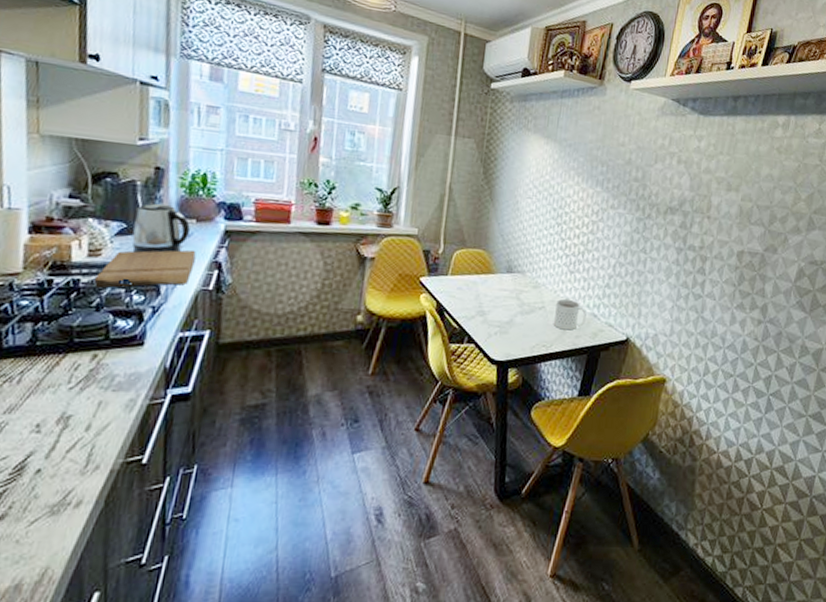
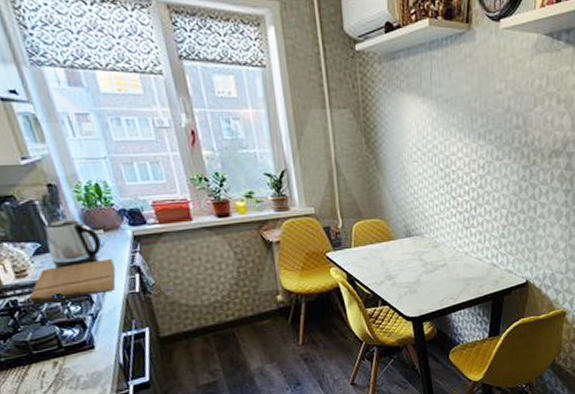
mug: present [553,298,587,331] -> none [456,253,486,282]

